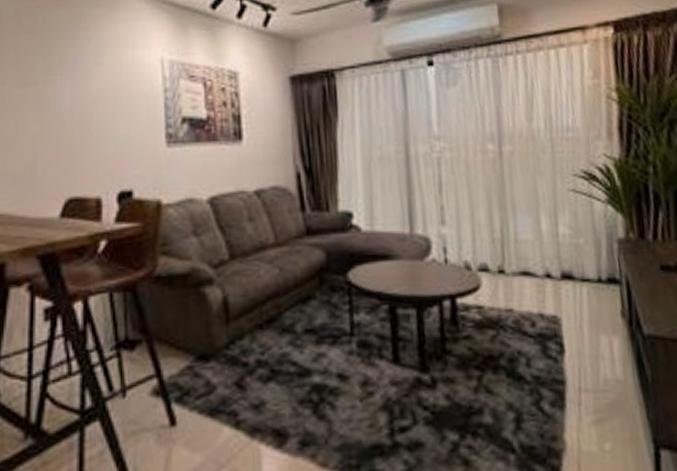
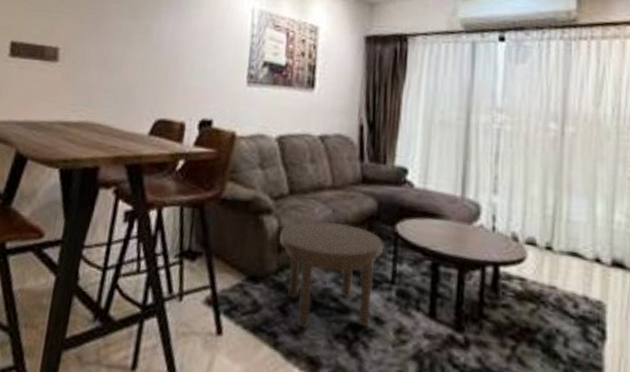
side table: none [226,280,339,401] -> present [279,220,384,329]

